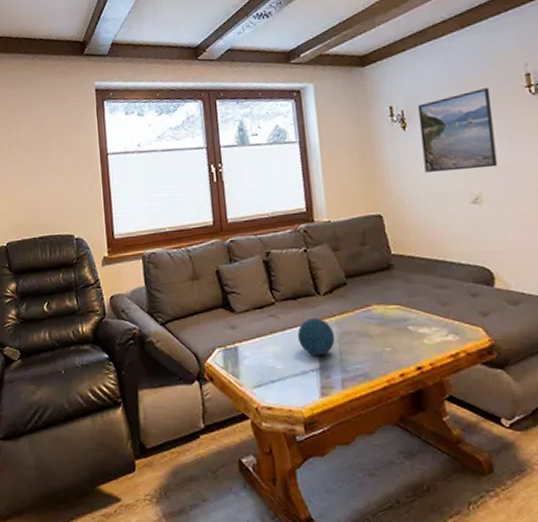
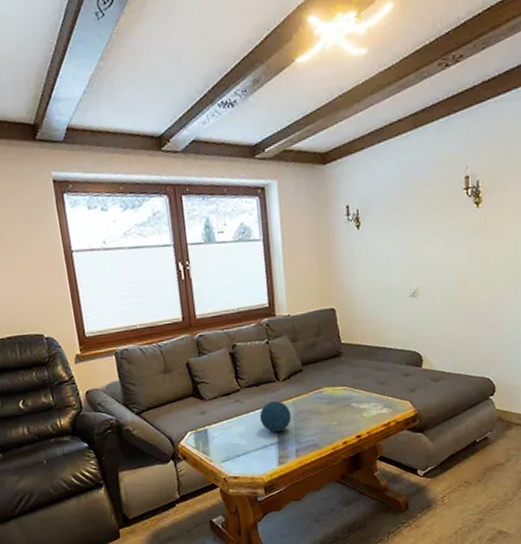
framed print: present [417,88,498,174] -> none [371,189,434,270]

